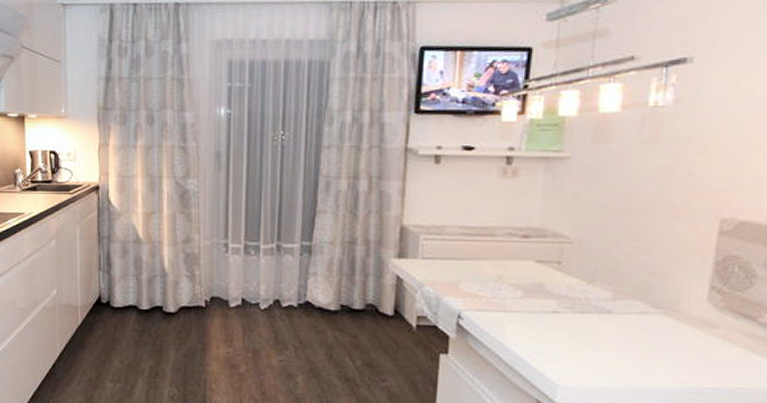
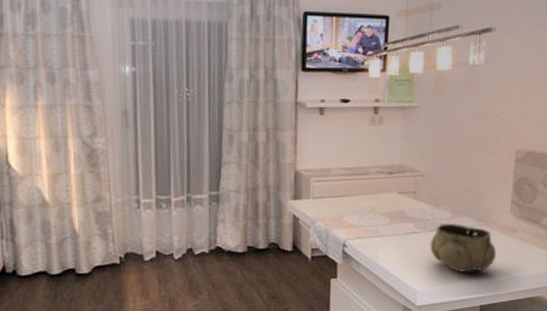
decorative bowl: none [578,305,682,373] -> present [430,223,496,273]

